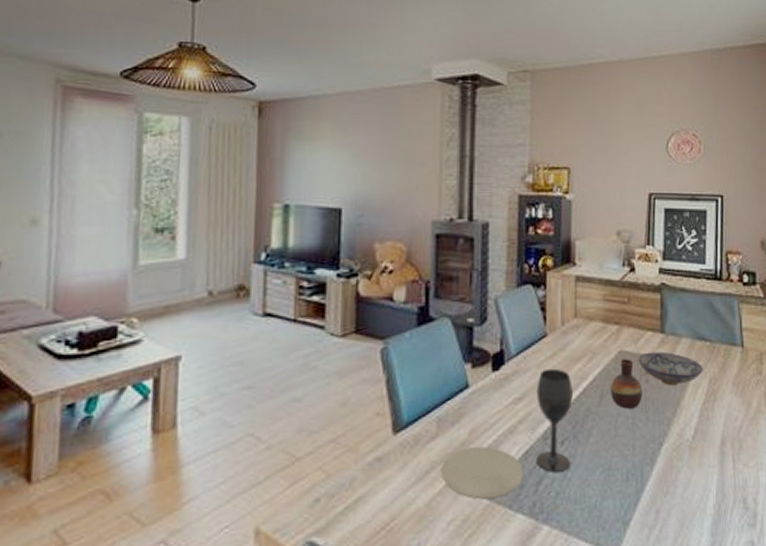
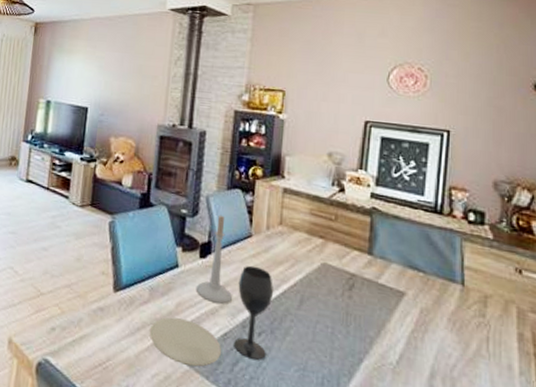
candlestick: none [490,317,531,419] -> present [195,214,232,304]
vase: present [611,359,643,409] -> none [311,271,345,320]
bowl: present [638,351,704,387] -> none [341,270,414,308]

